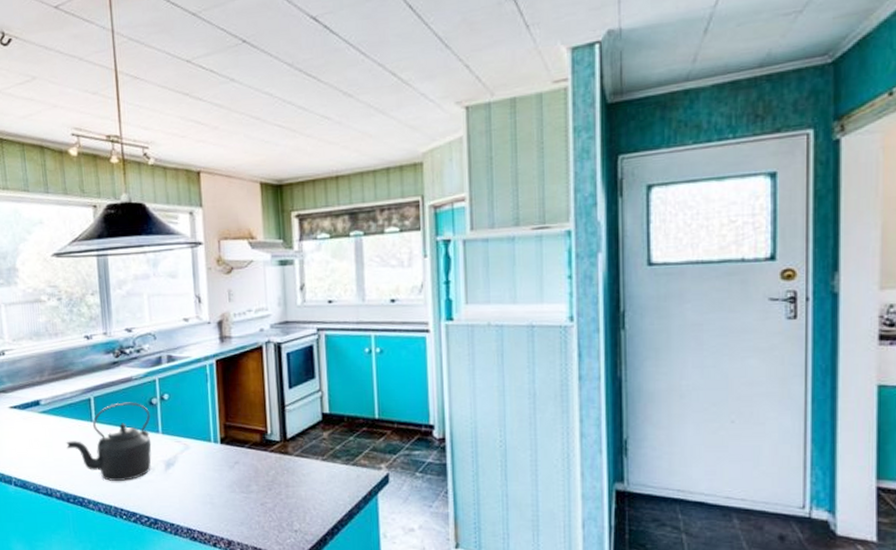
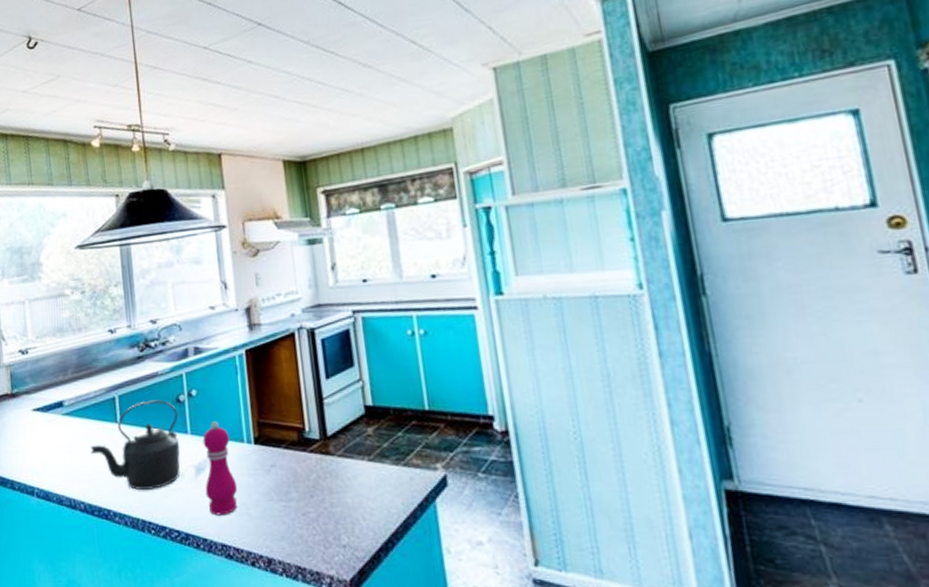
pepper mill: none [173,423,204,504] -> present [202,421,238,516]

